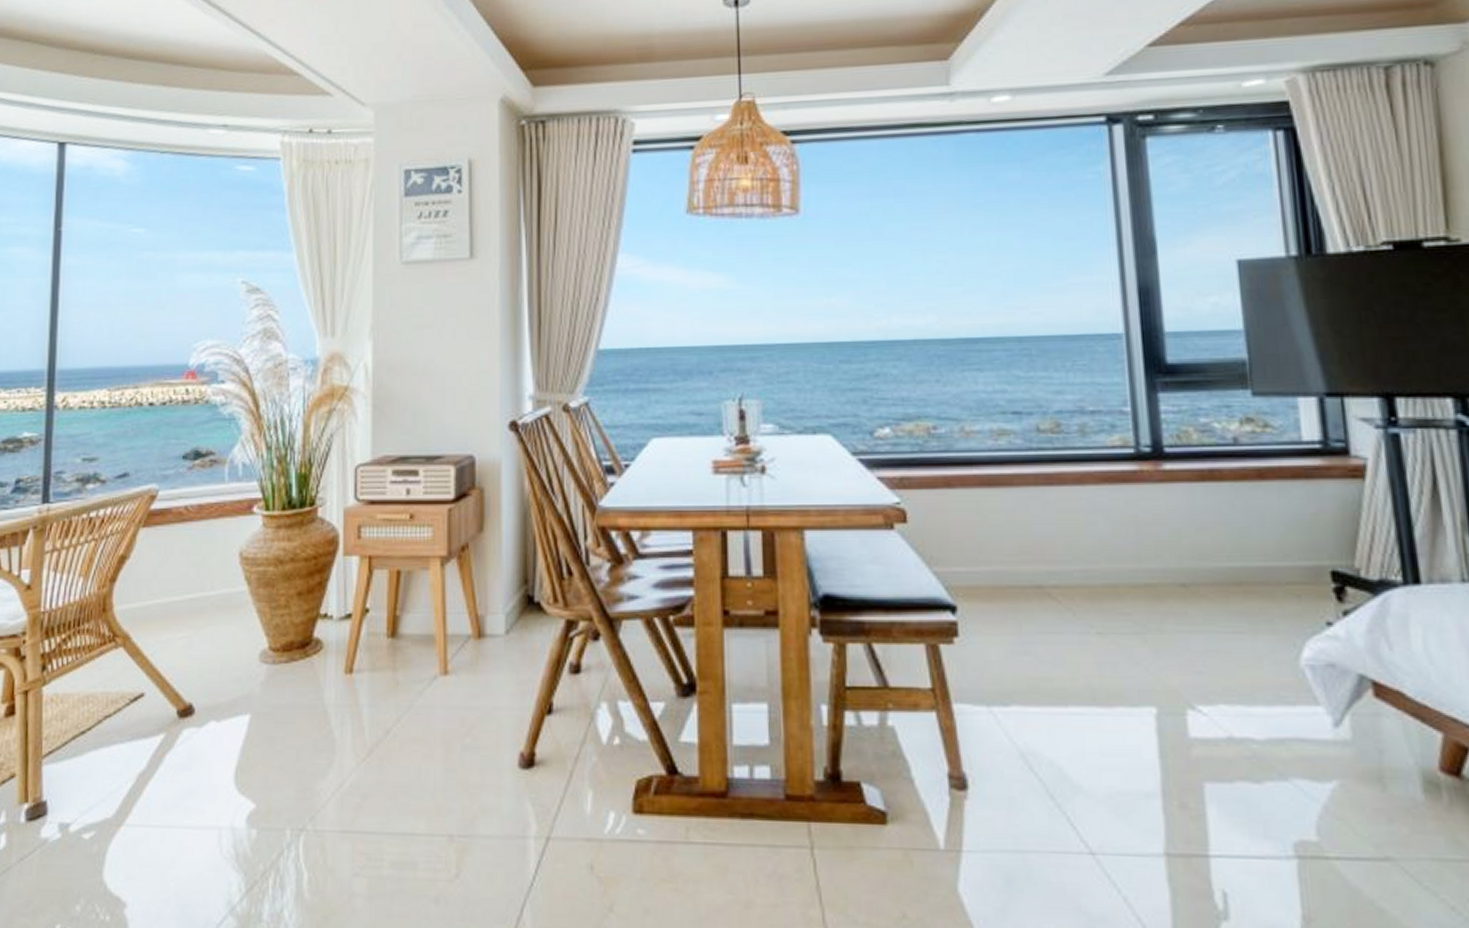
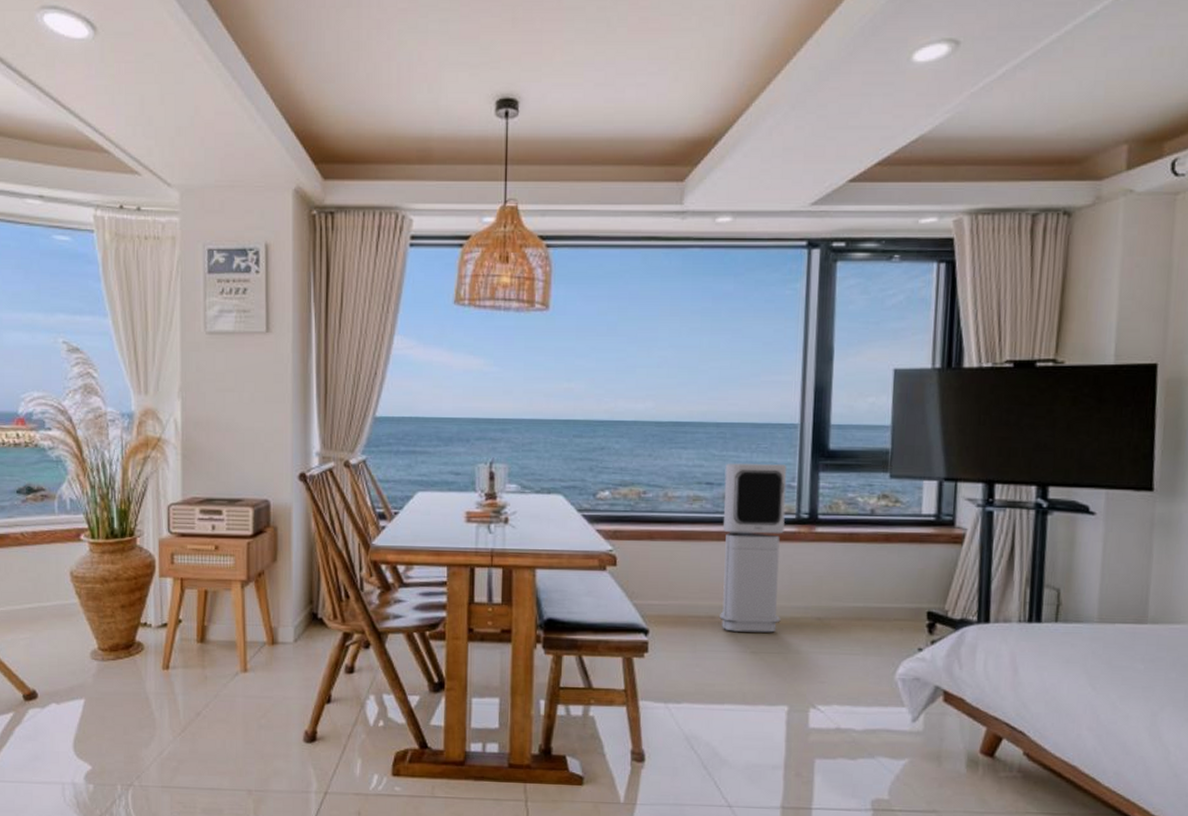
air purifier: none [1034,385,1132,606] -> present [719,463,787,633]

